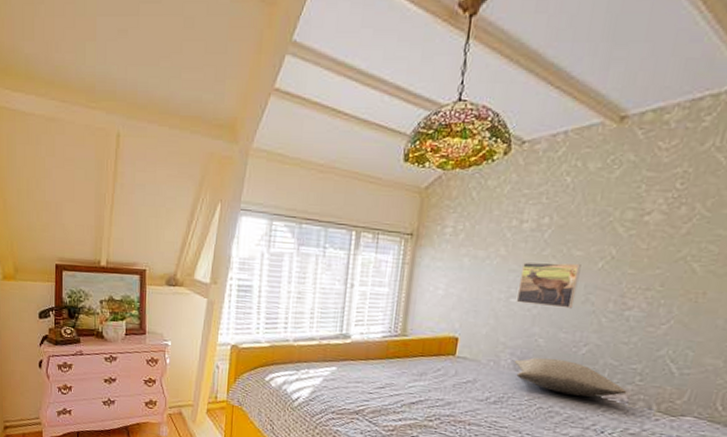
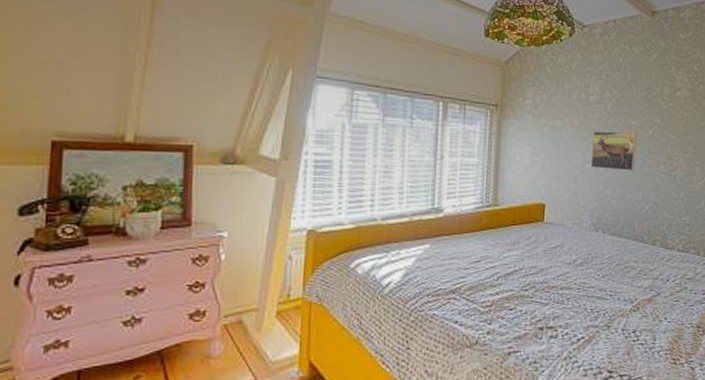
pillow: present [514,357,627,397] -> none [594,217,682,249]

